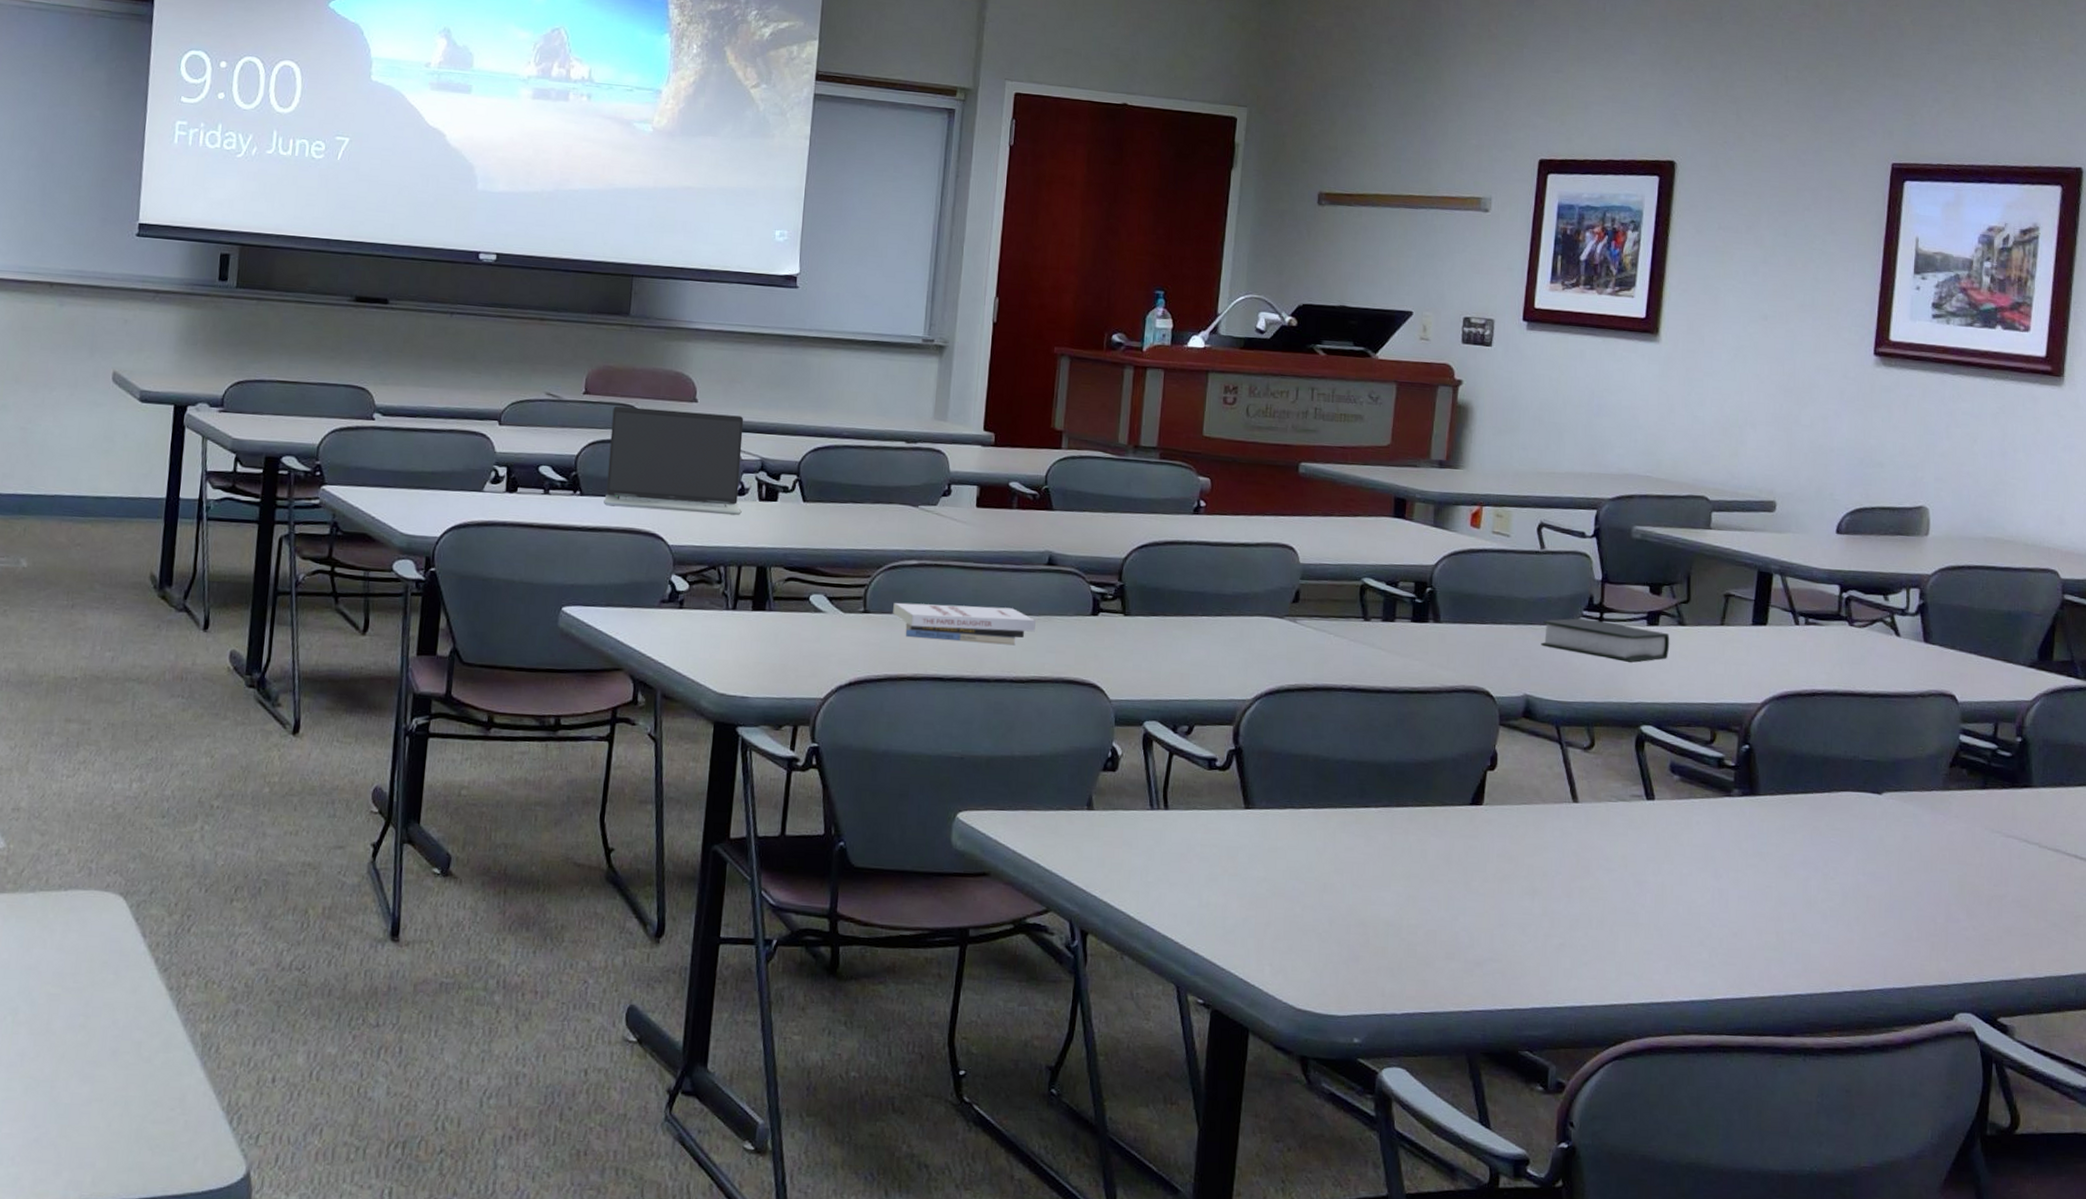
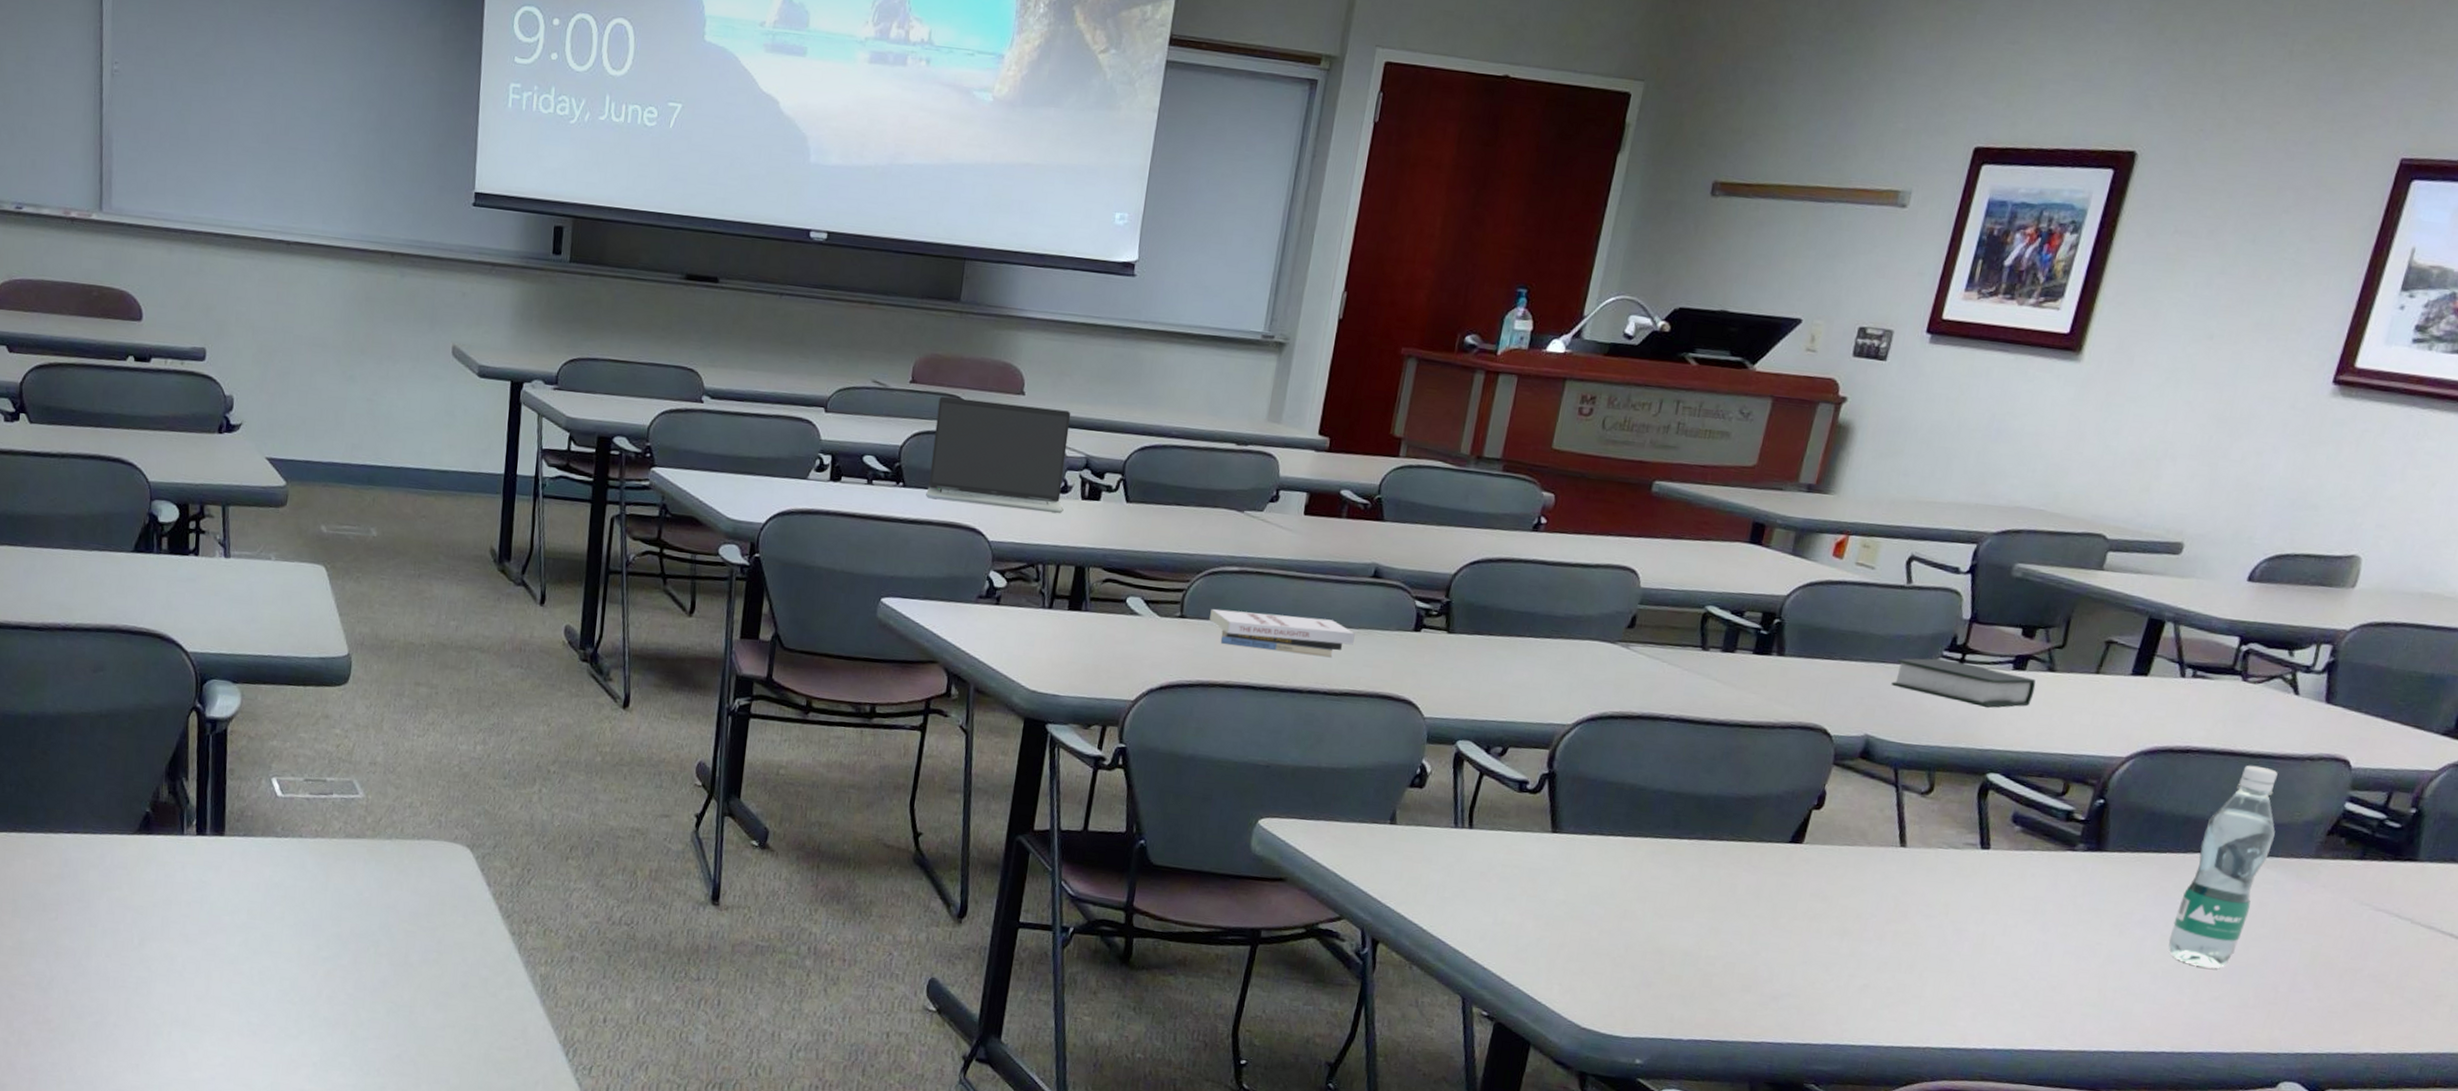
bottle: none [1830,704,1904,905] -> present [2168,765,2278,969]

